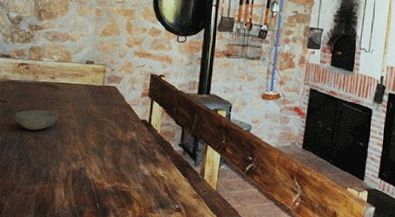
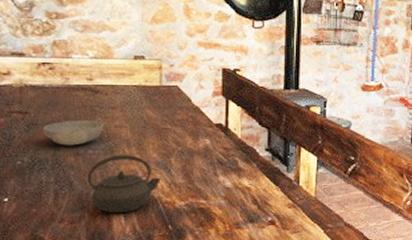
kettle: none [41,140,96,190] -> present [87,155,162,214]

